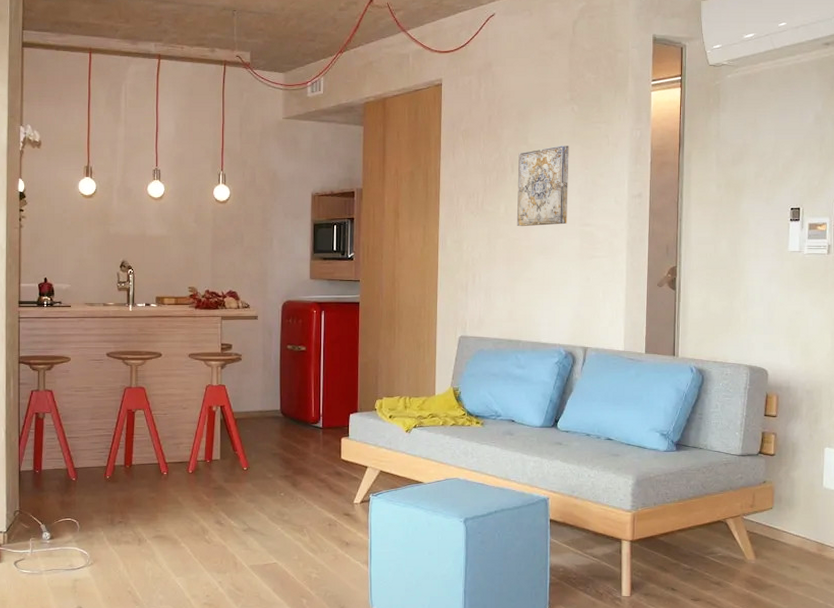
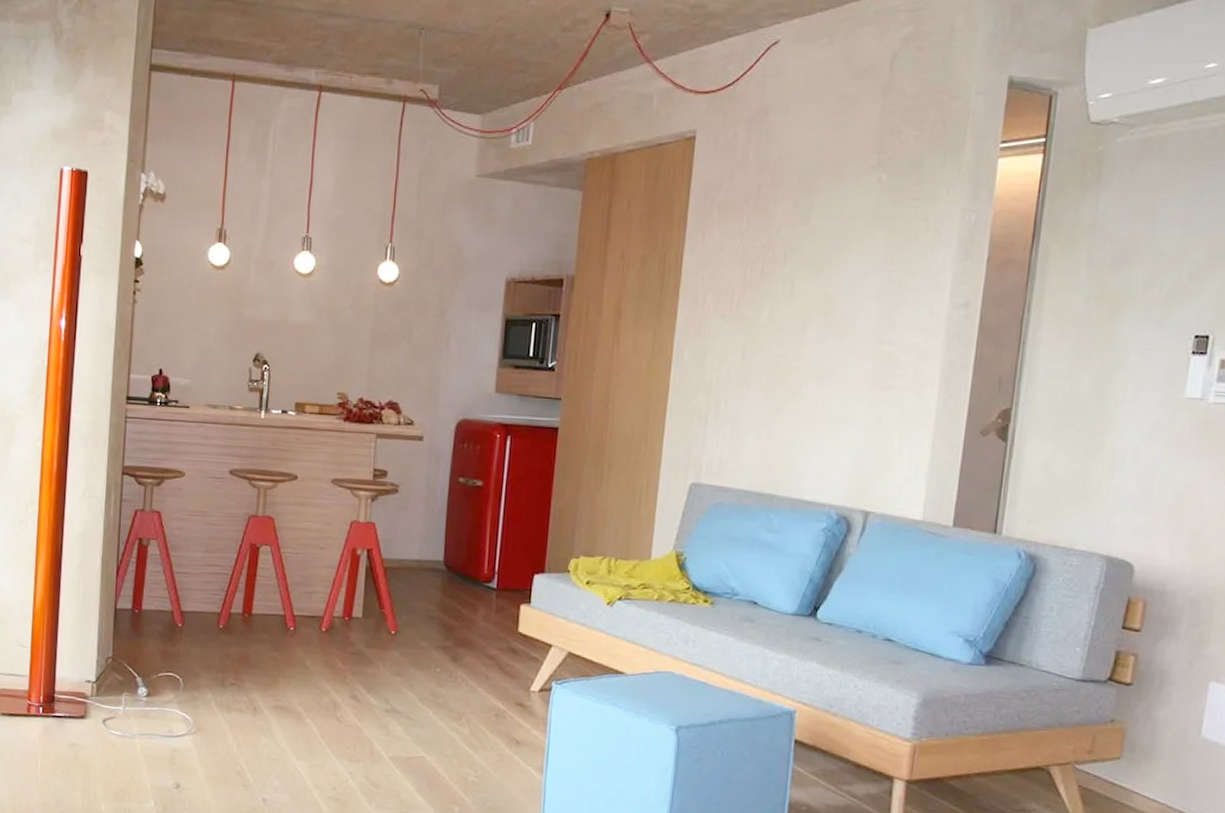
wall art: present [516,145,569,227] -> none [784,228,870,340]

